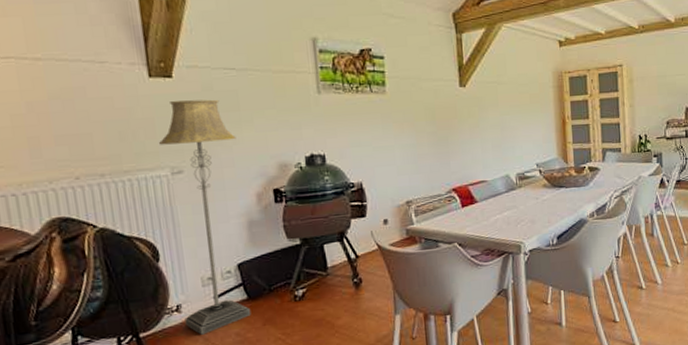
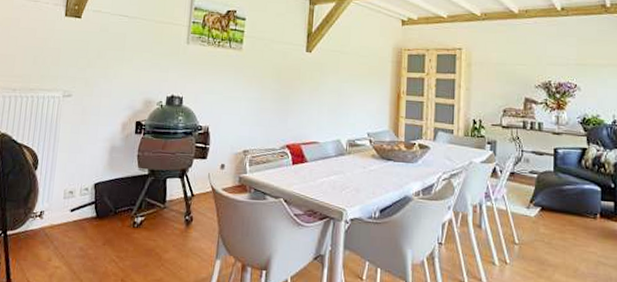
floor lamp: present [158,99,251,335] -> none [43,37,117,243]

